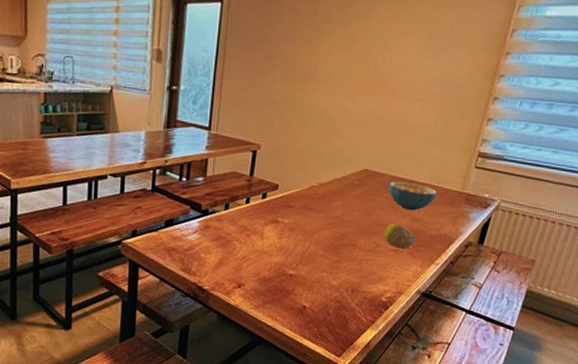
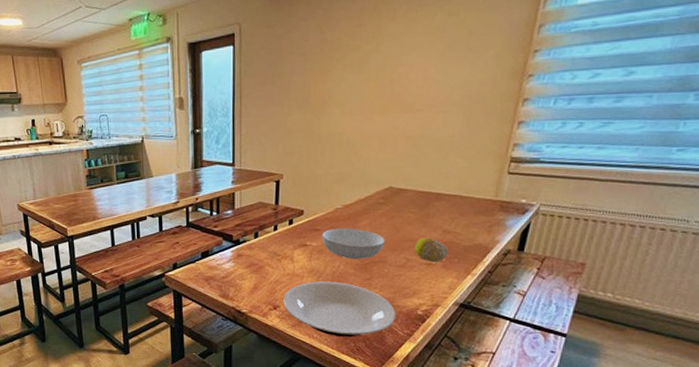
plate: none [248,260,361,322] -> present [283,281,396,338]
serving bowl: none [294,206,357,241] -> present [322,228,385,259]
cereal bowl: present [389,181,437,211] -> none [416,195,468,223]

